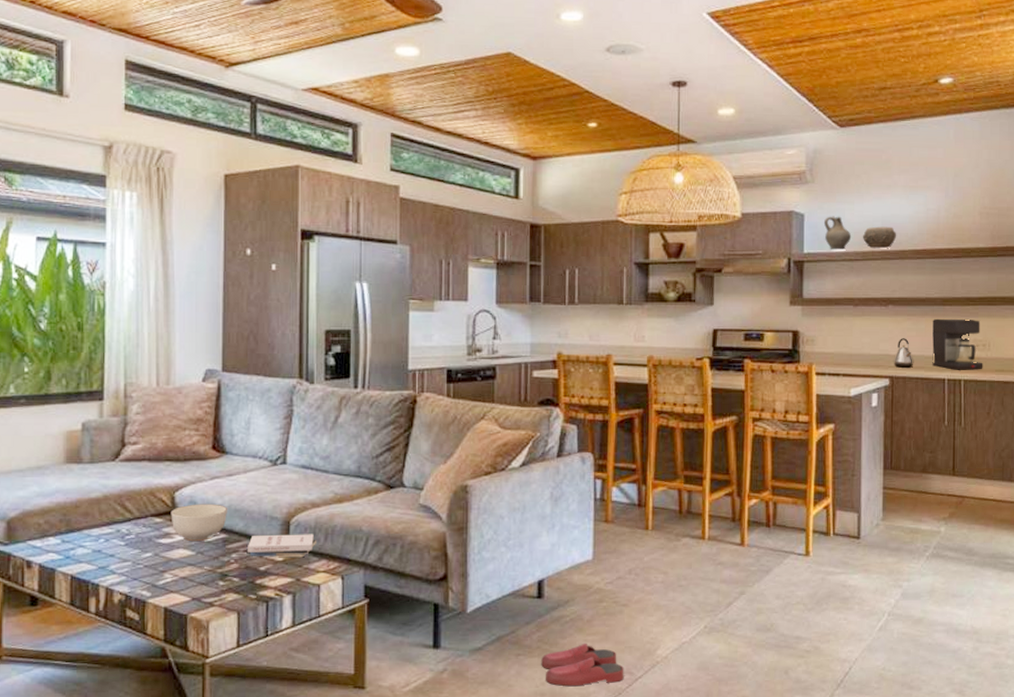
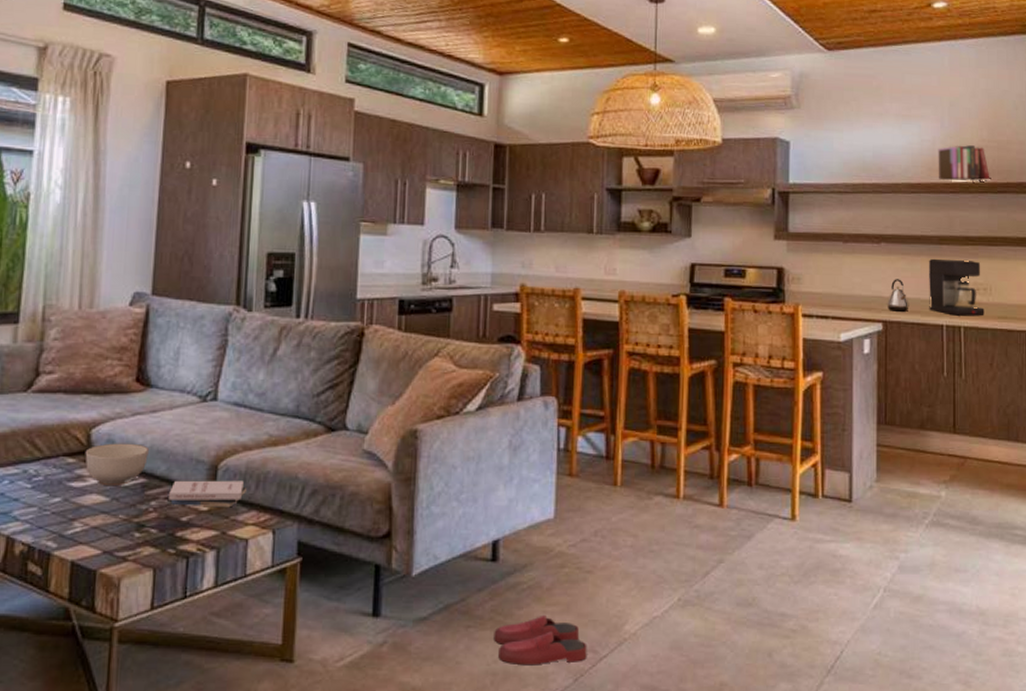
ceramic jug: present [824,216,852,251] -> none [811,144,841,182]
decorative pot: present [863,226,897,249] -> none [853,157,889,182]
books: none [942,213,991,247] -> present [938,145,990,181]

